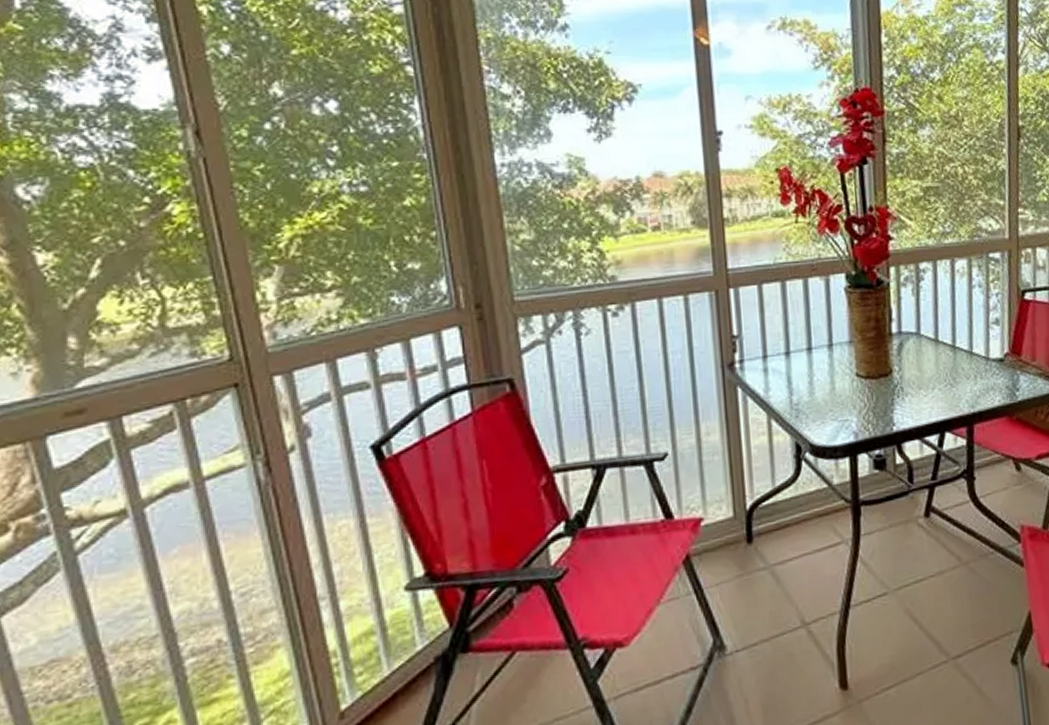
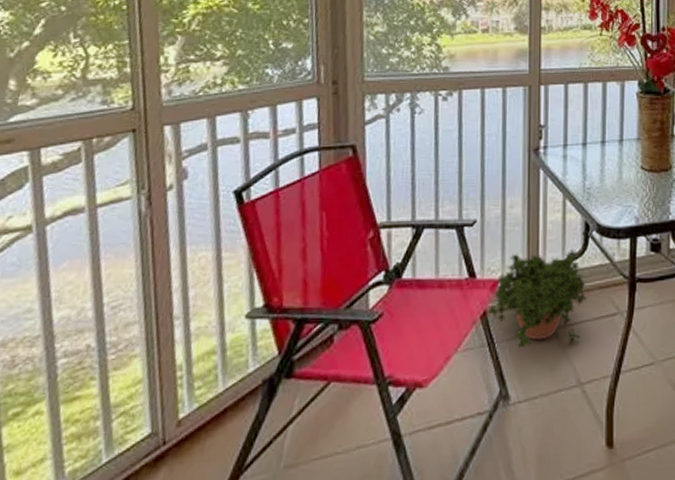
potted plant: none [691,473,805,594] -> present [487,247,587,350]

